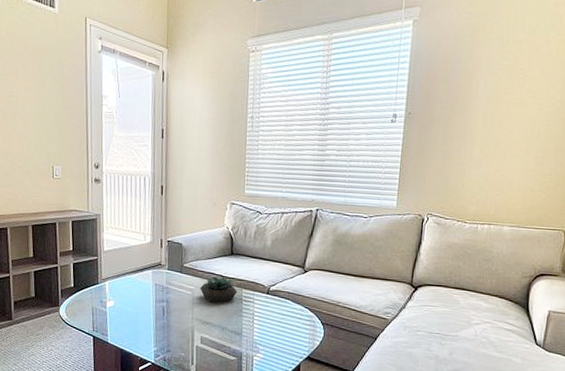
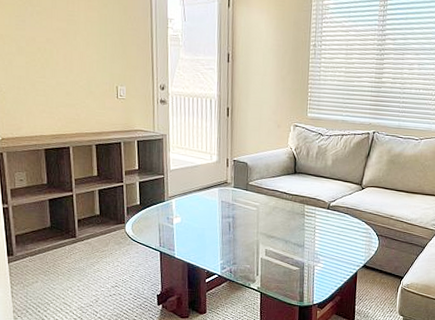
succulent plant: present [200,276,237,303] -> none [265,193,300,218]

